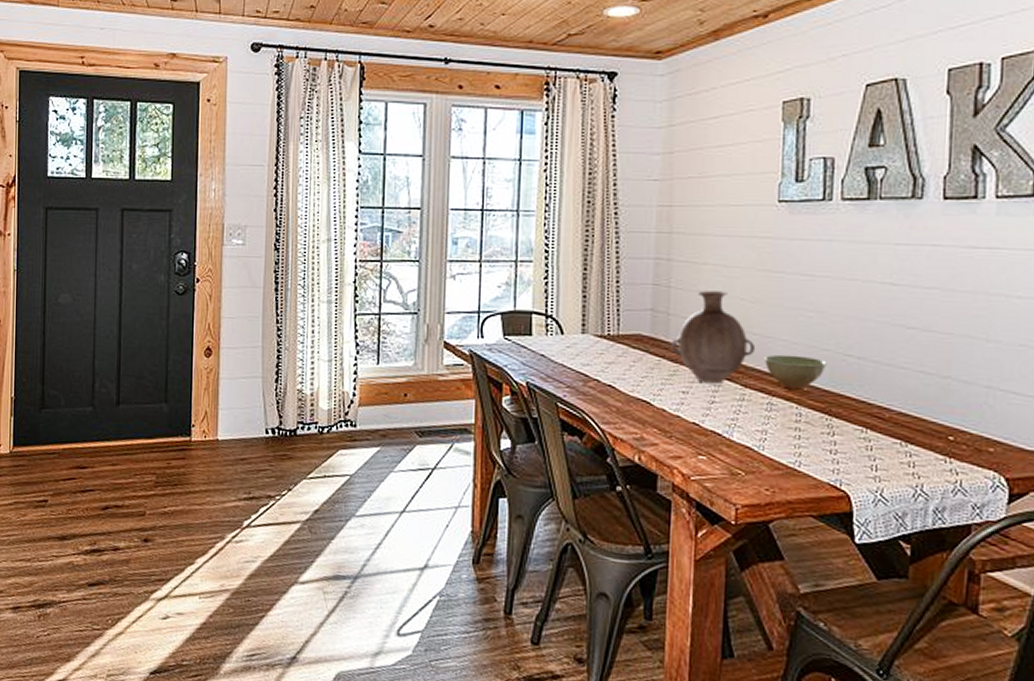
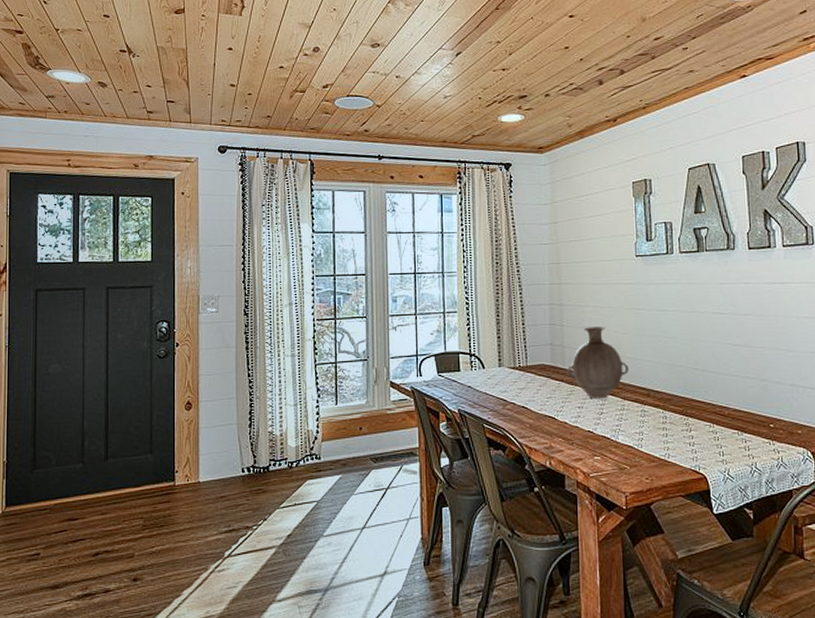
bowl: present [765,354,827,390] -> none [636,372,681,398]

